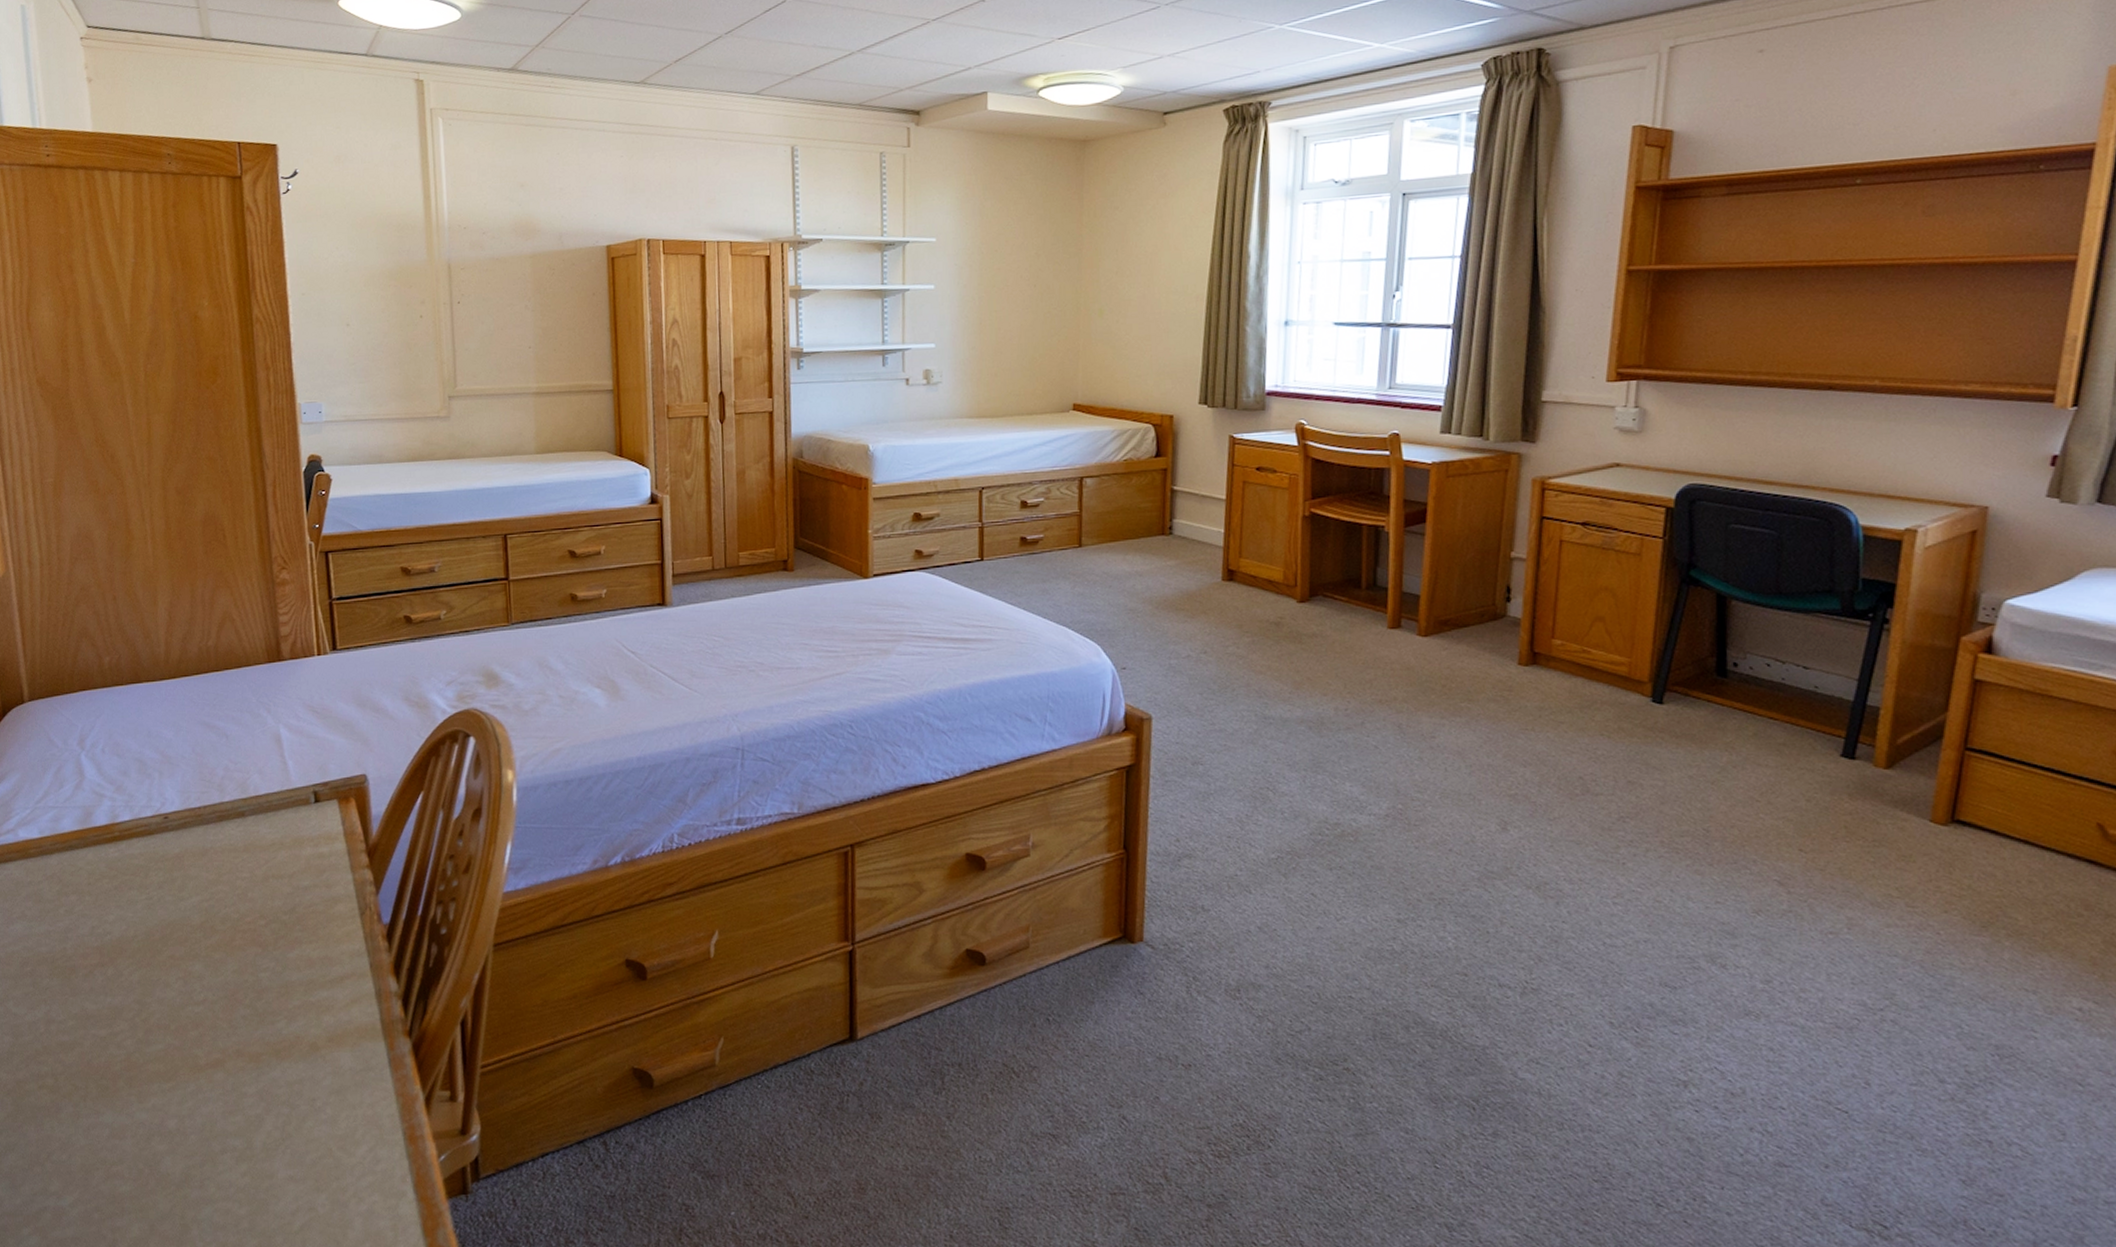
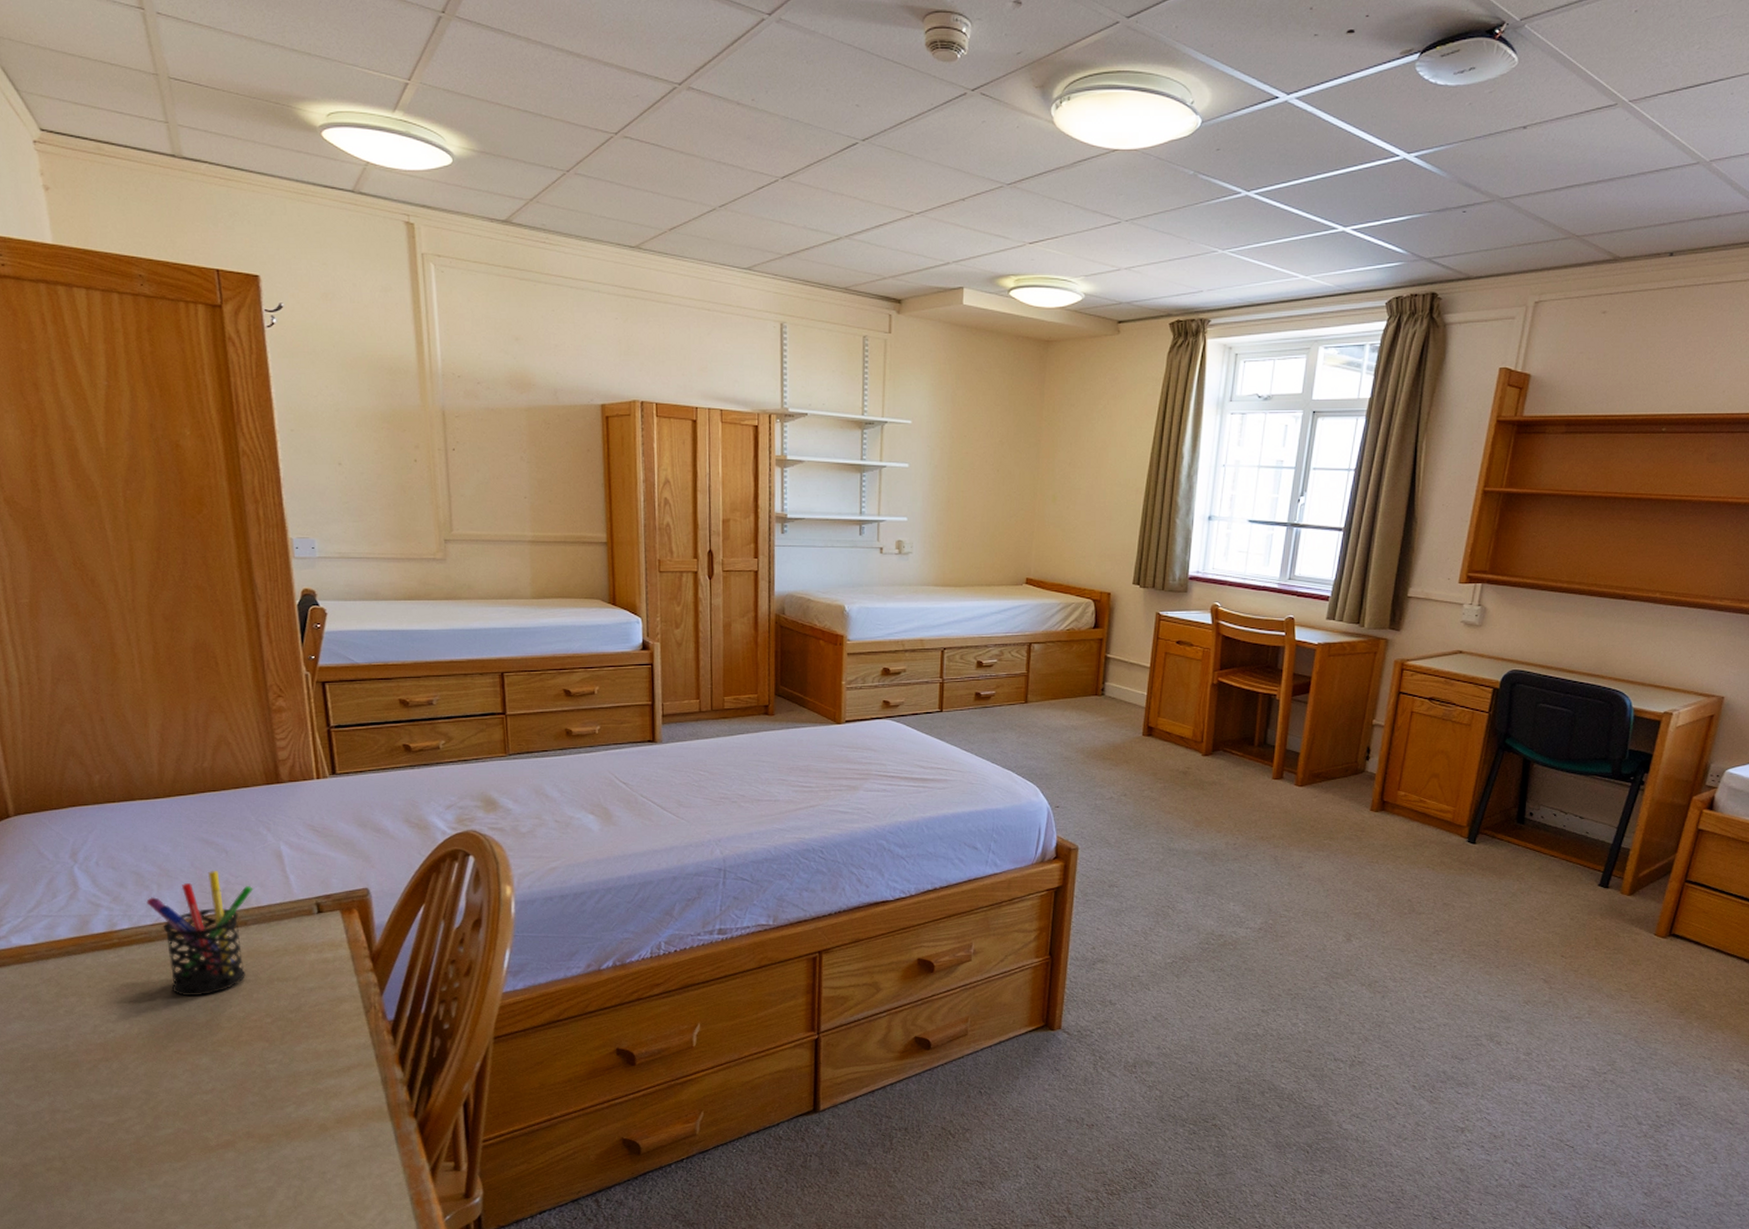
pen holder: none [148,757,252,894] -> present [146,871,253,996]

